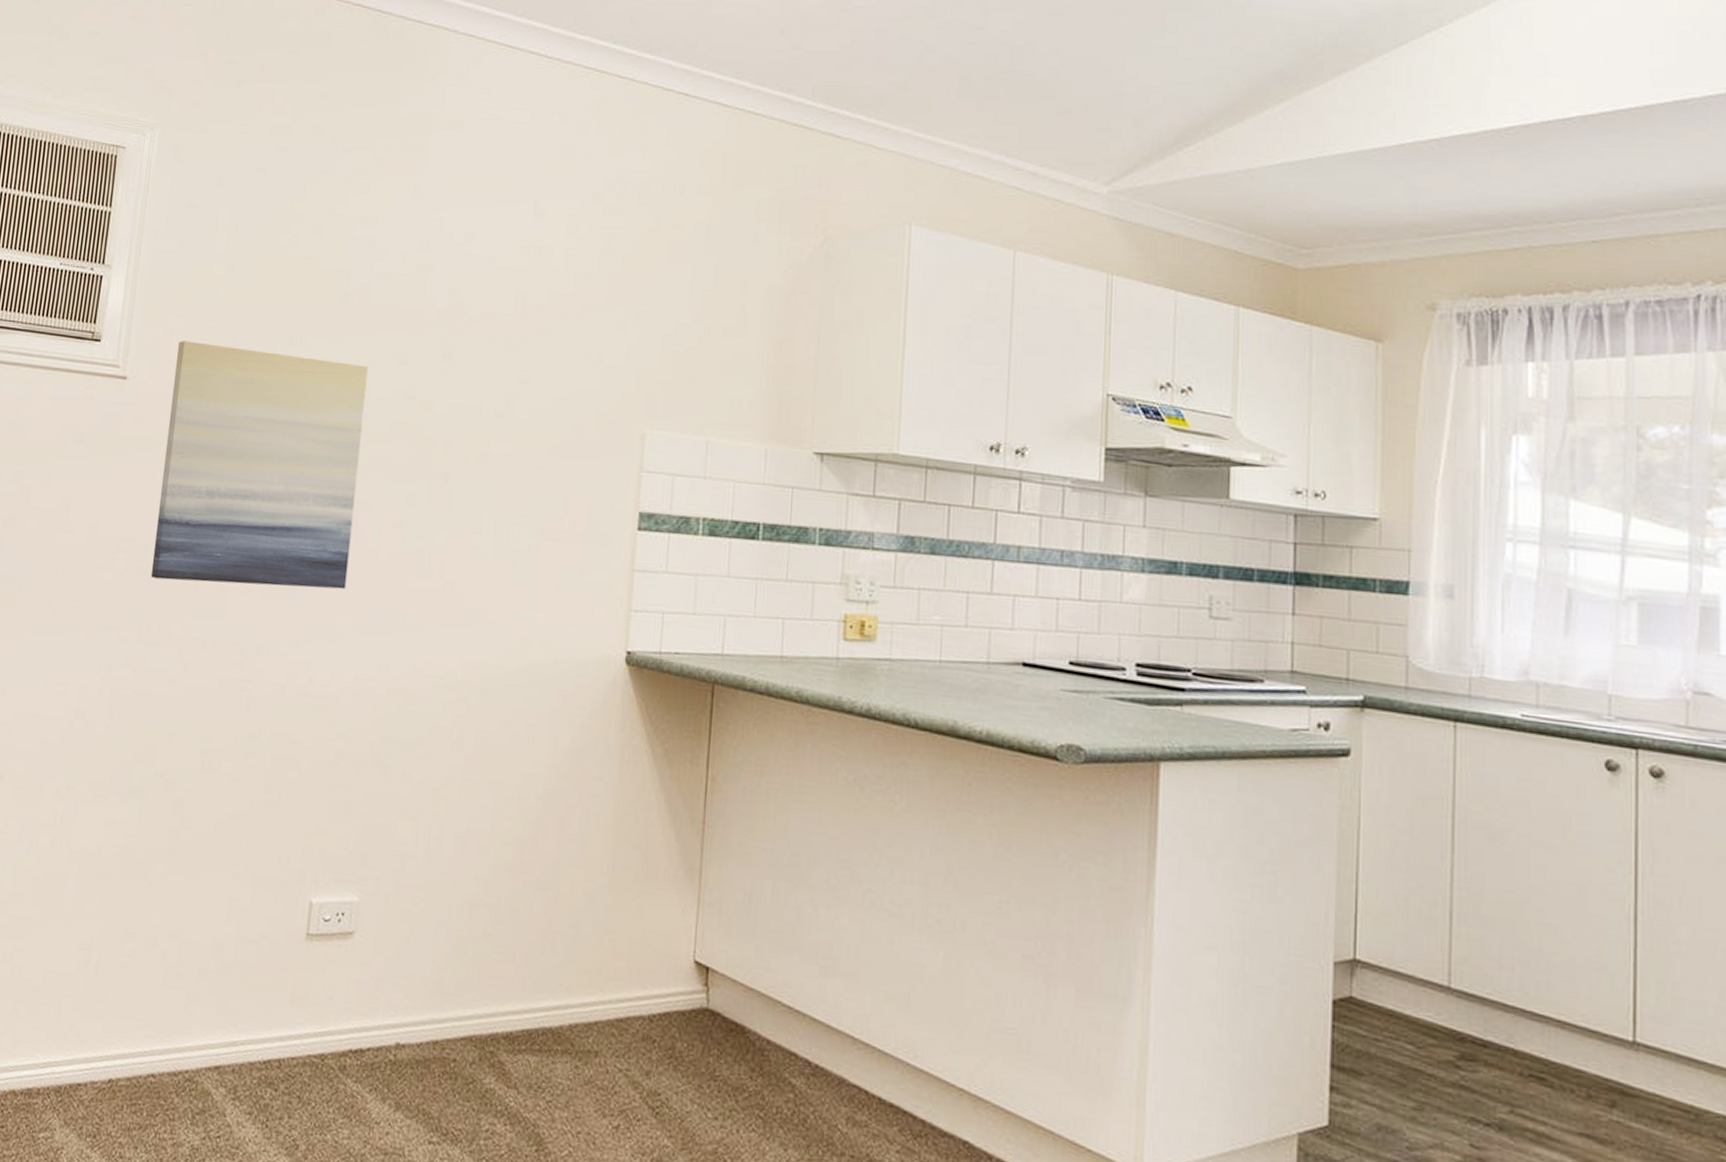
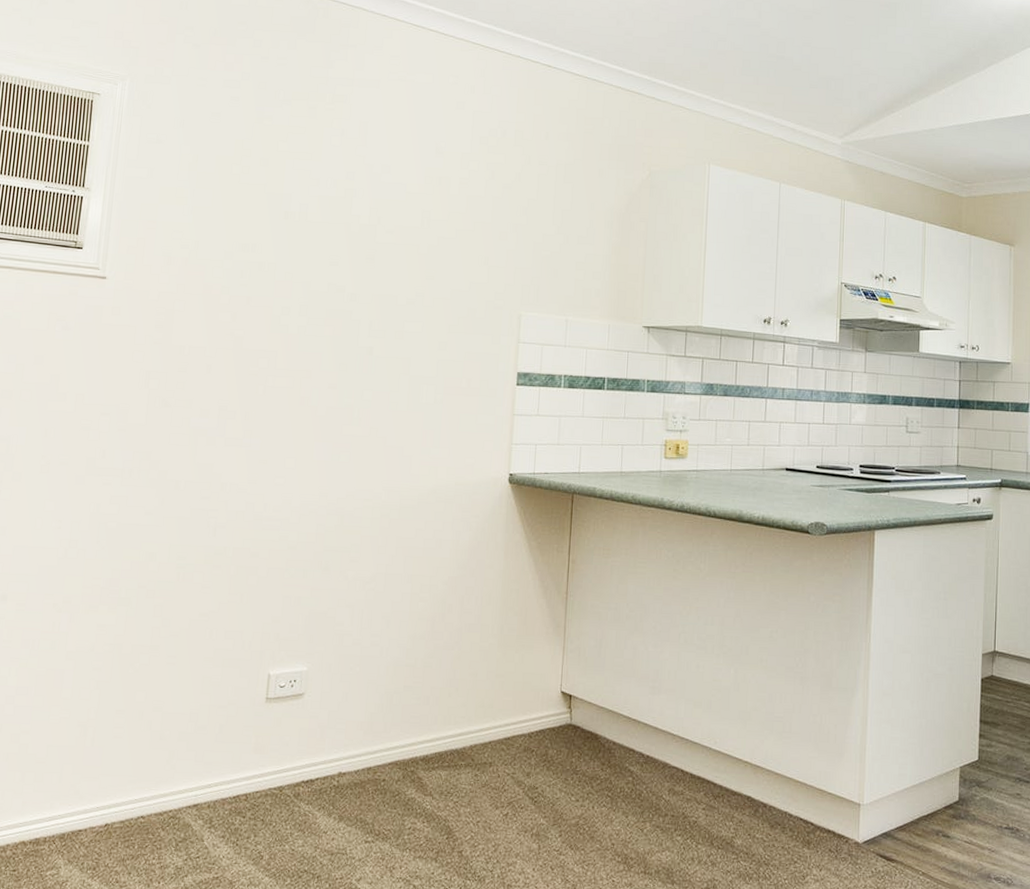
wall art: present [150,341,368,590] -> none [130,248,307,437]

